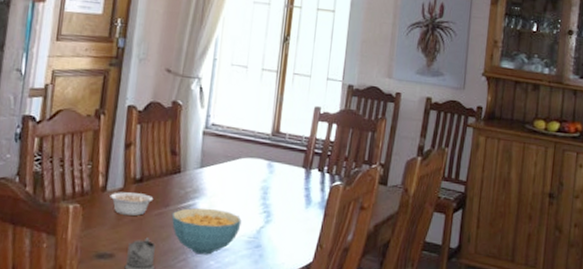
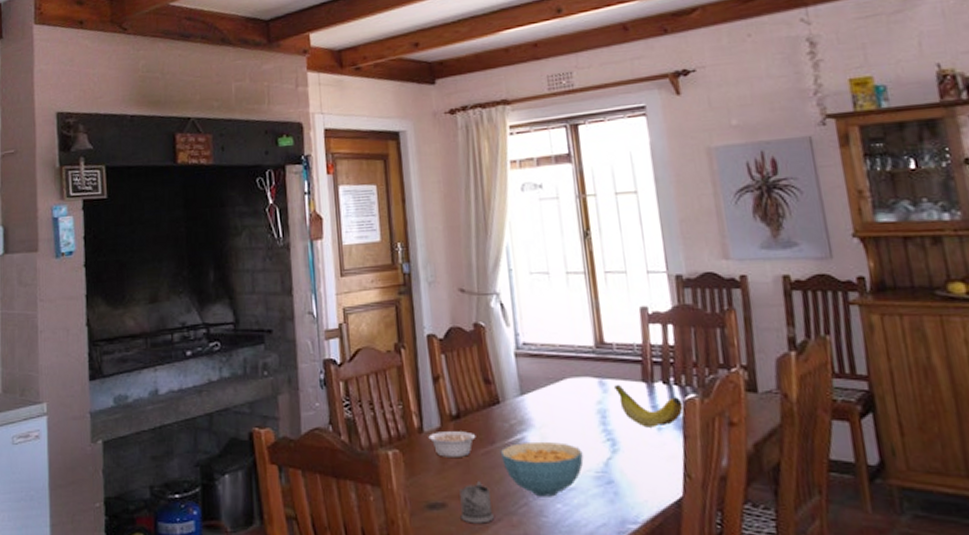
fruit: none [279,168,330,205] -> present [614,385,684,428]

